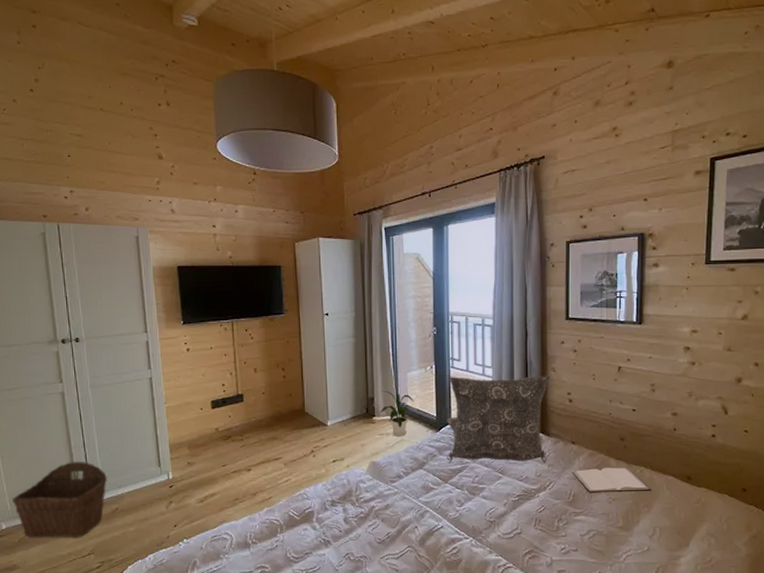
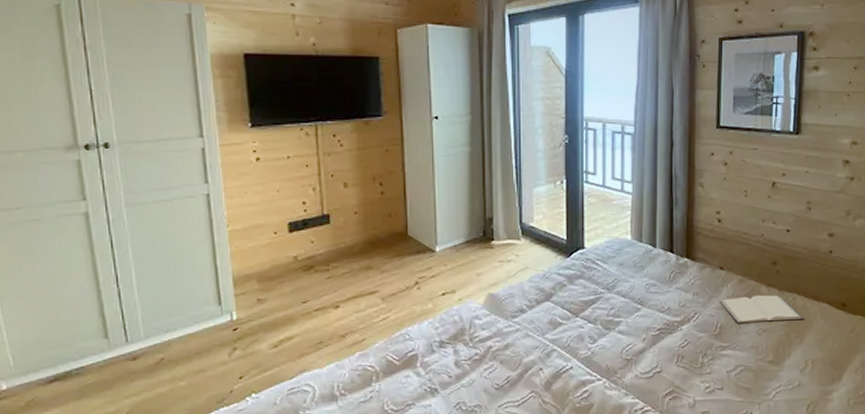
wicker basket: present [12,462,107,538] -> none [16,301,149,400]
house plant: present [380,391,414,437] -> none [499,210,541,265]
pillow: present [446,375,551,464] -> none [578,191,698,295]

